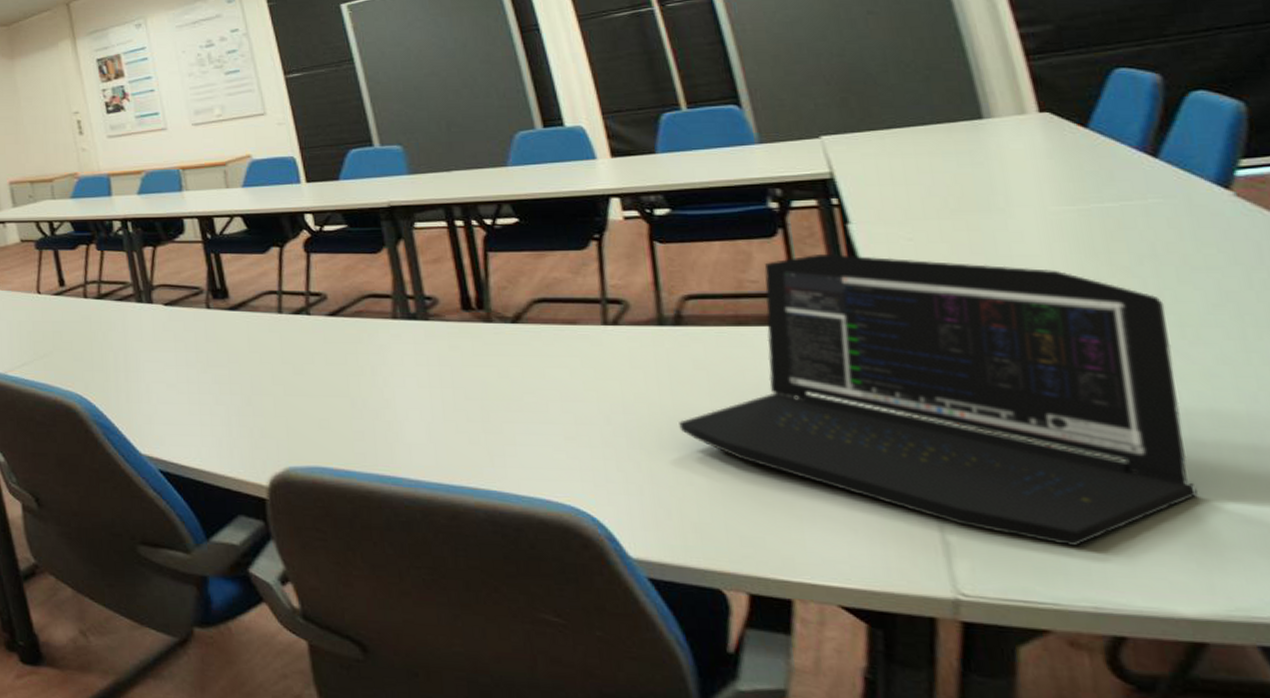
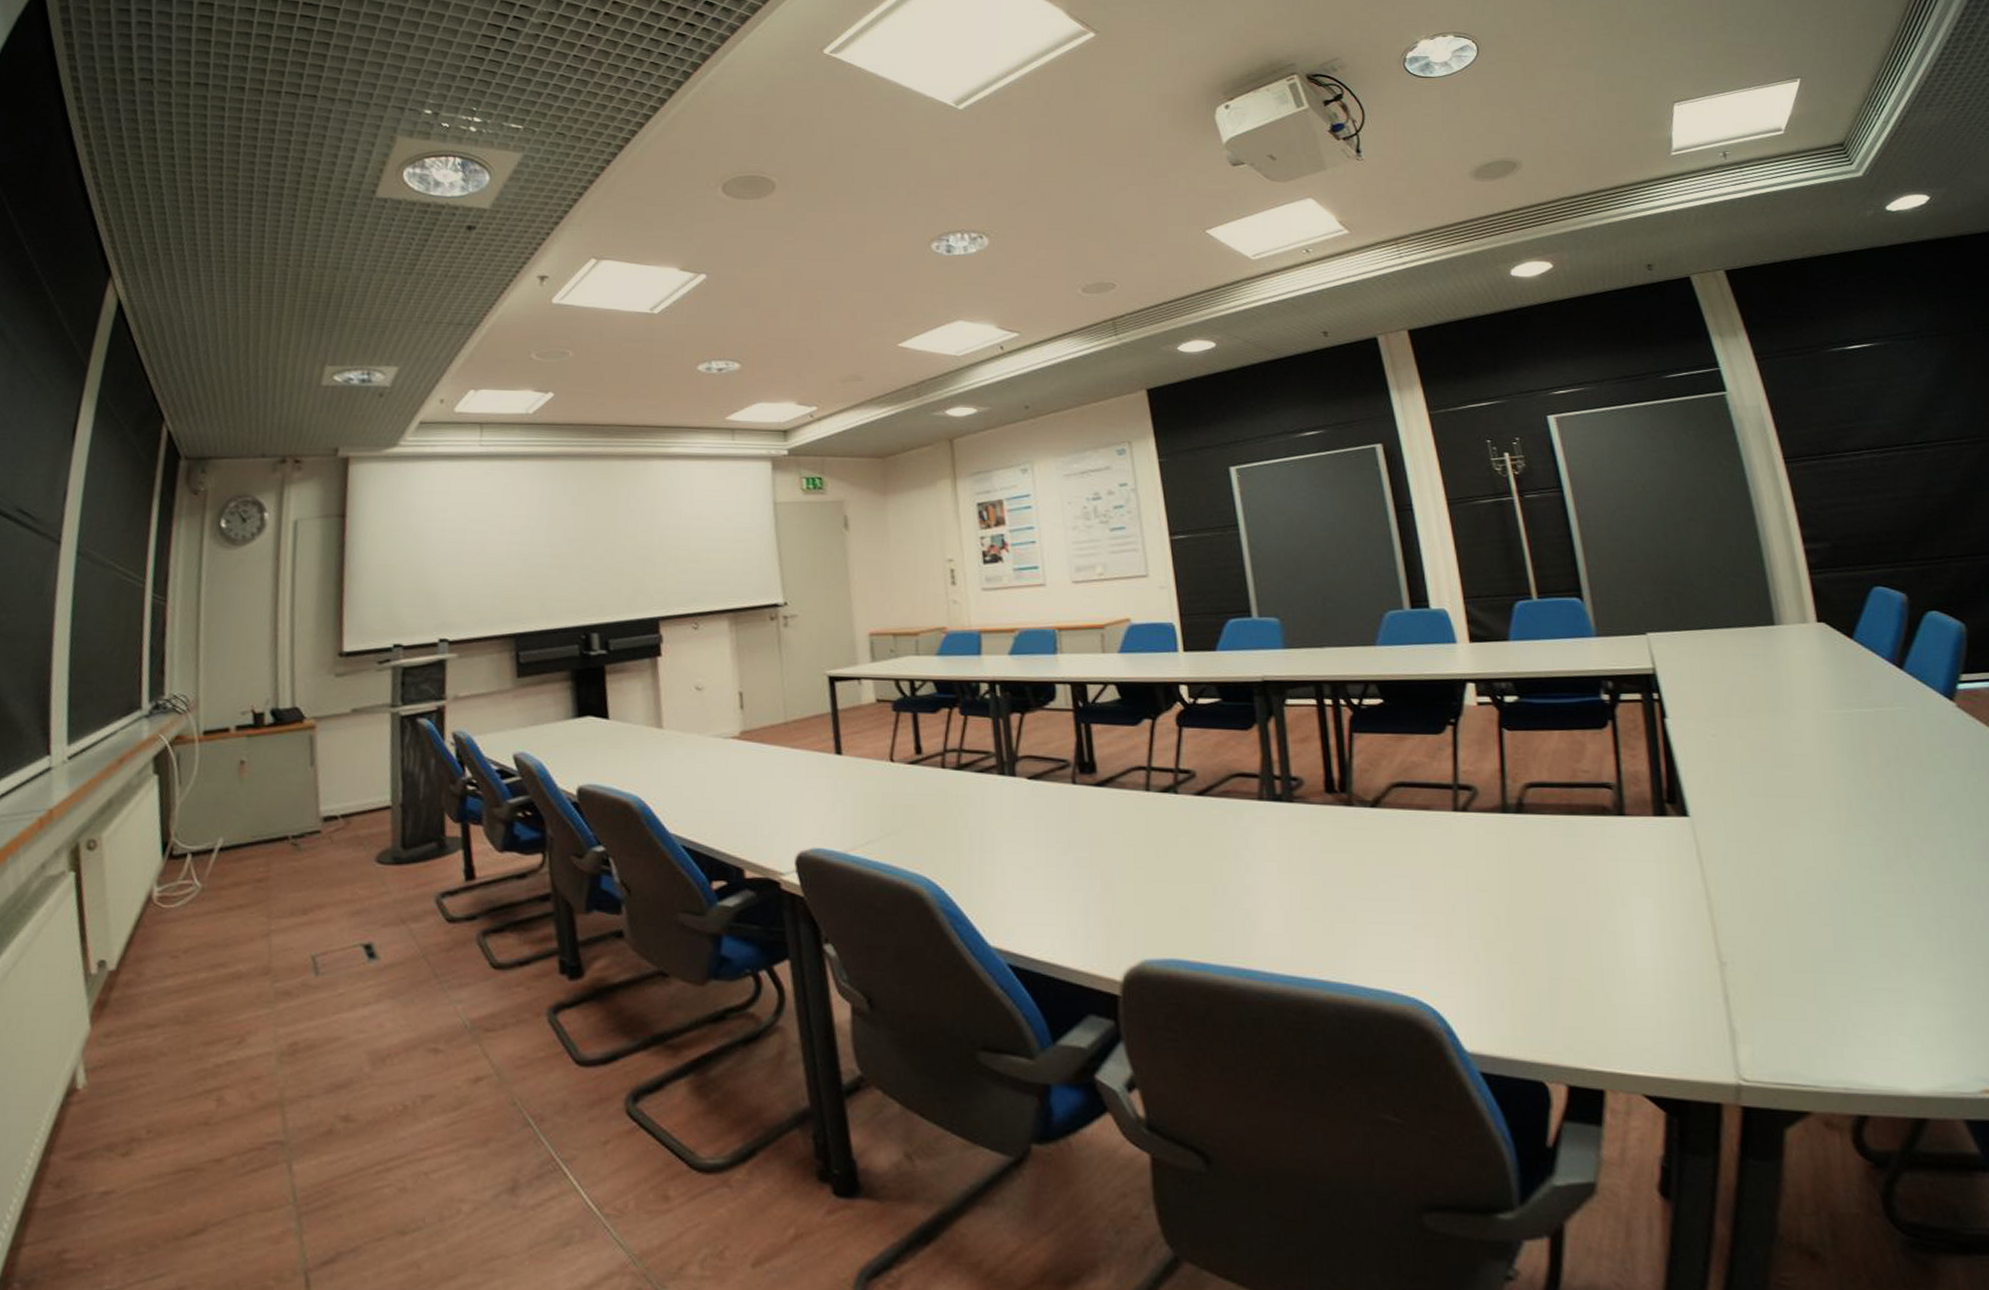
laptop: present [679,253,1198,546] -> none [1515,745,1924,1030]

